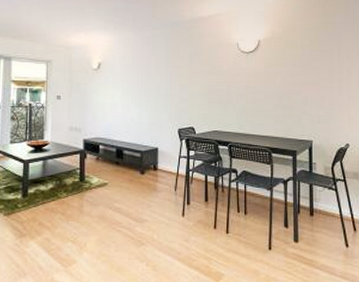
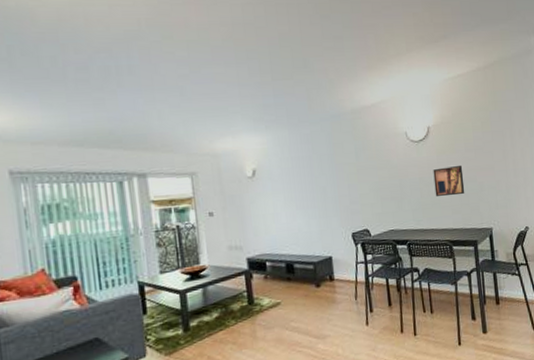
wall art: none [259,78,289,106] -> present [433,165,465,196]

